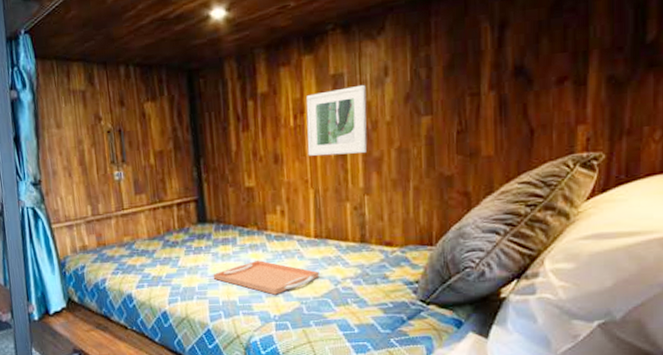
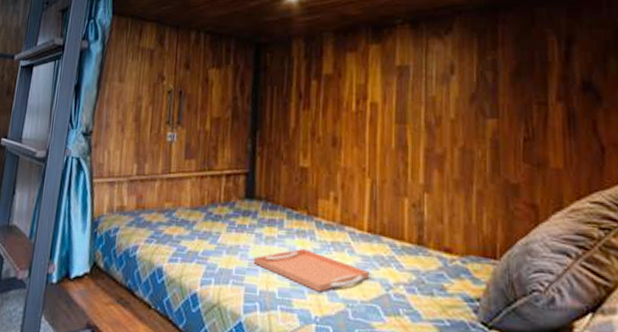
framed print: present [306,84,368,156] -> none [367,79,431,149]

